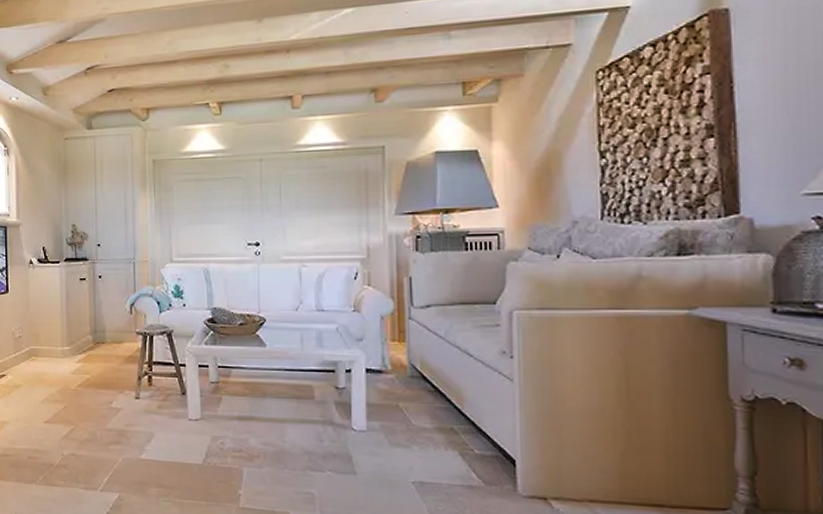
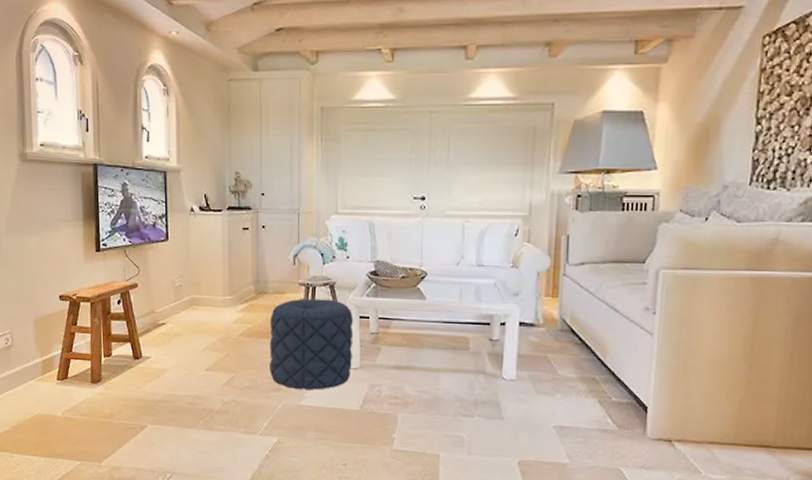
pouf: none [108,347,193,443] -> present [270,298,353,390]

